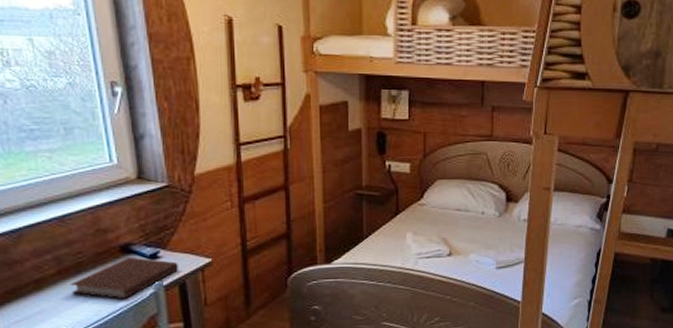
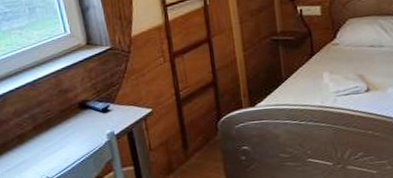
notebook: present [70,257,178,299] -> none [43,111,126,149]

